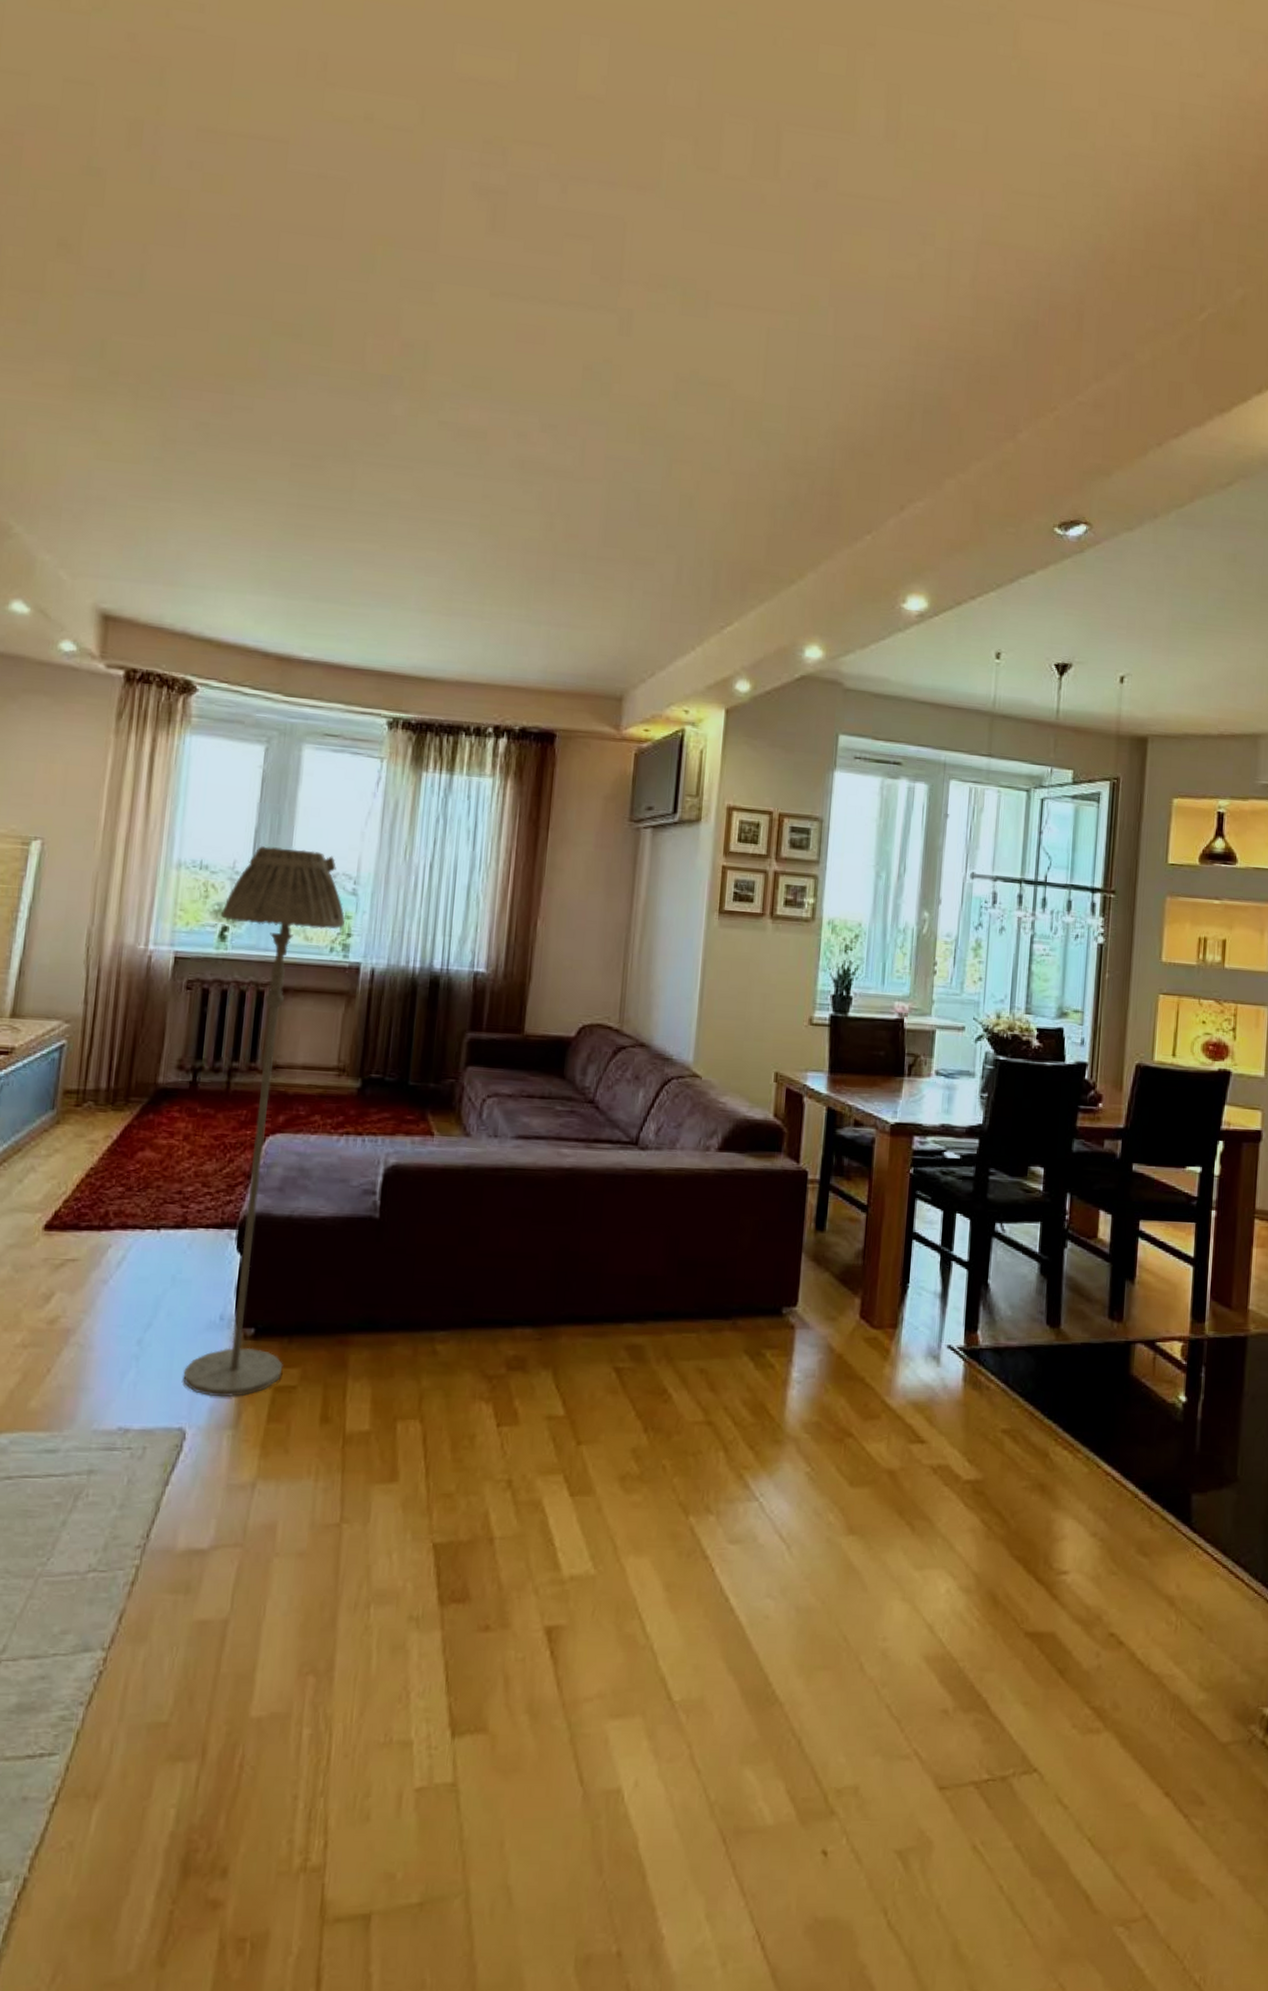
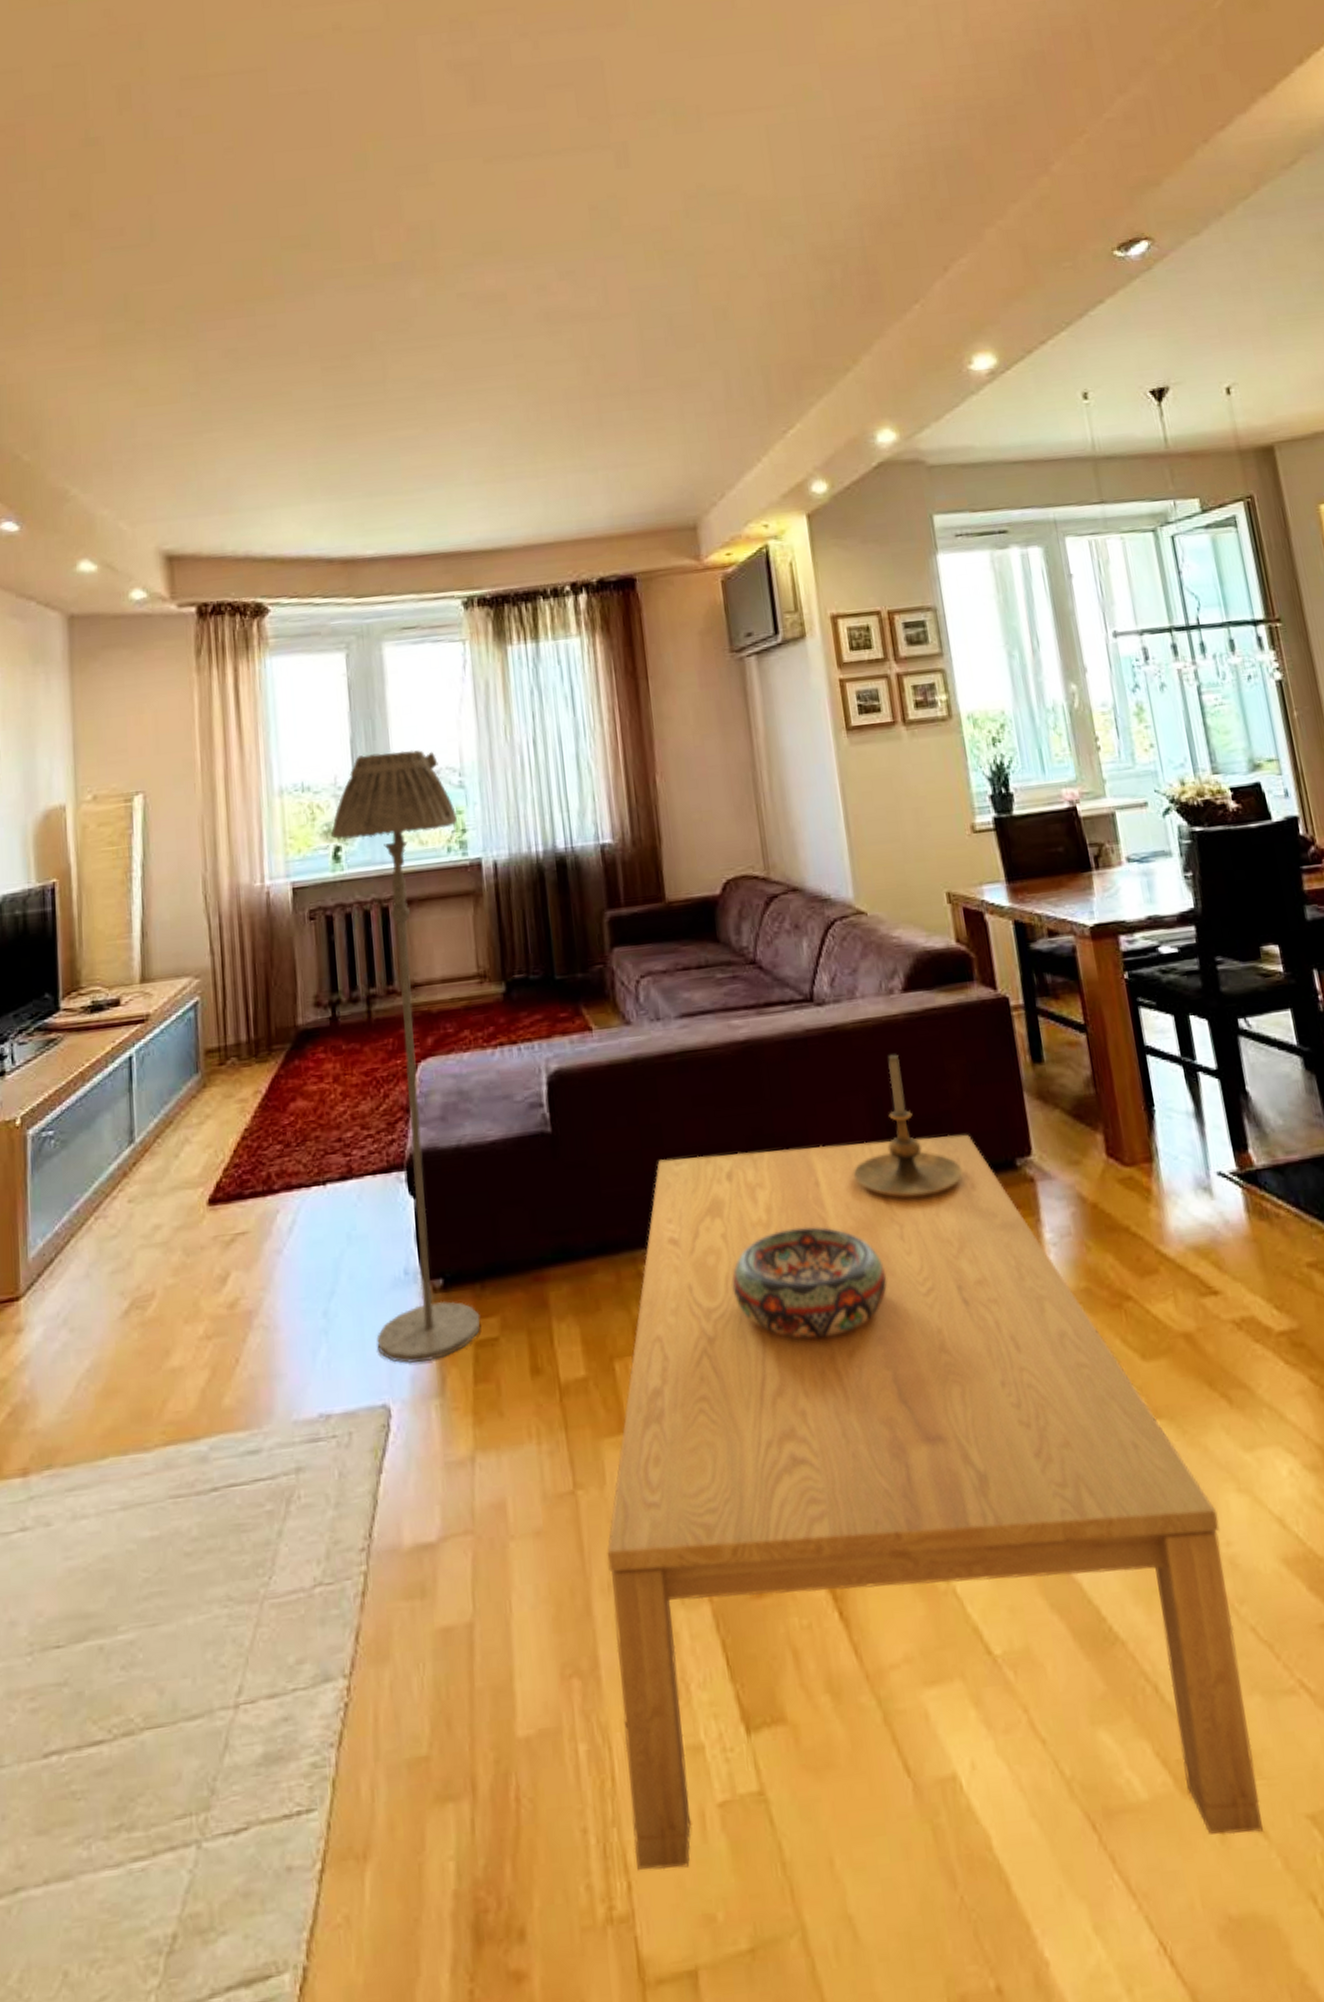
coffee table: none [335,1258,881,1859] -> present [607,1134,1263,1870]
decorative bowl: none [514,1335,651,1429] -> present [732,1227,887,1339]
candle holder: none [640,1202,736,1327] -> present [853,1054,963,1198]

